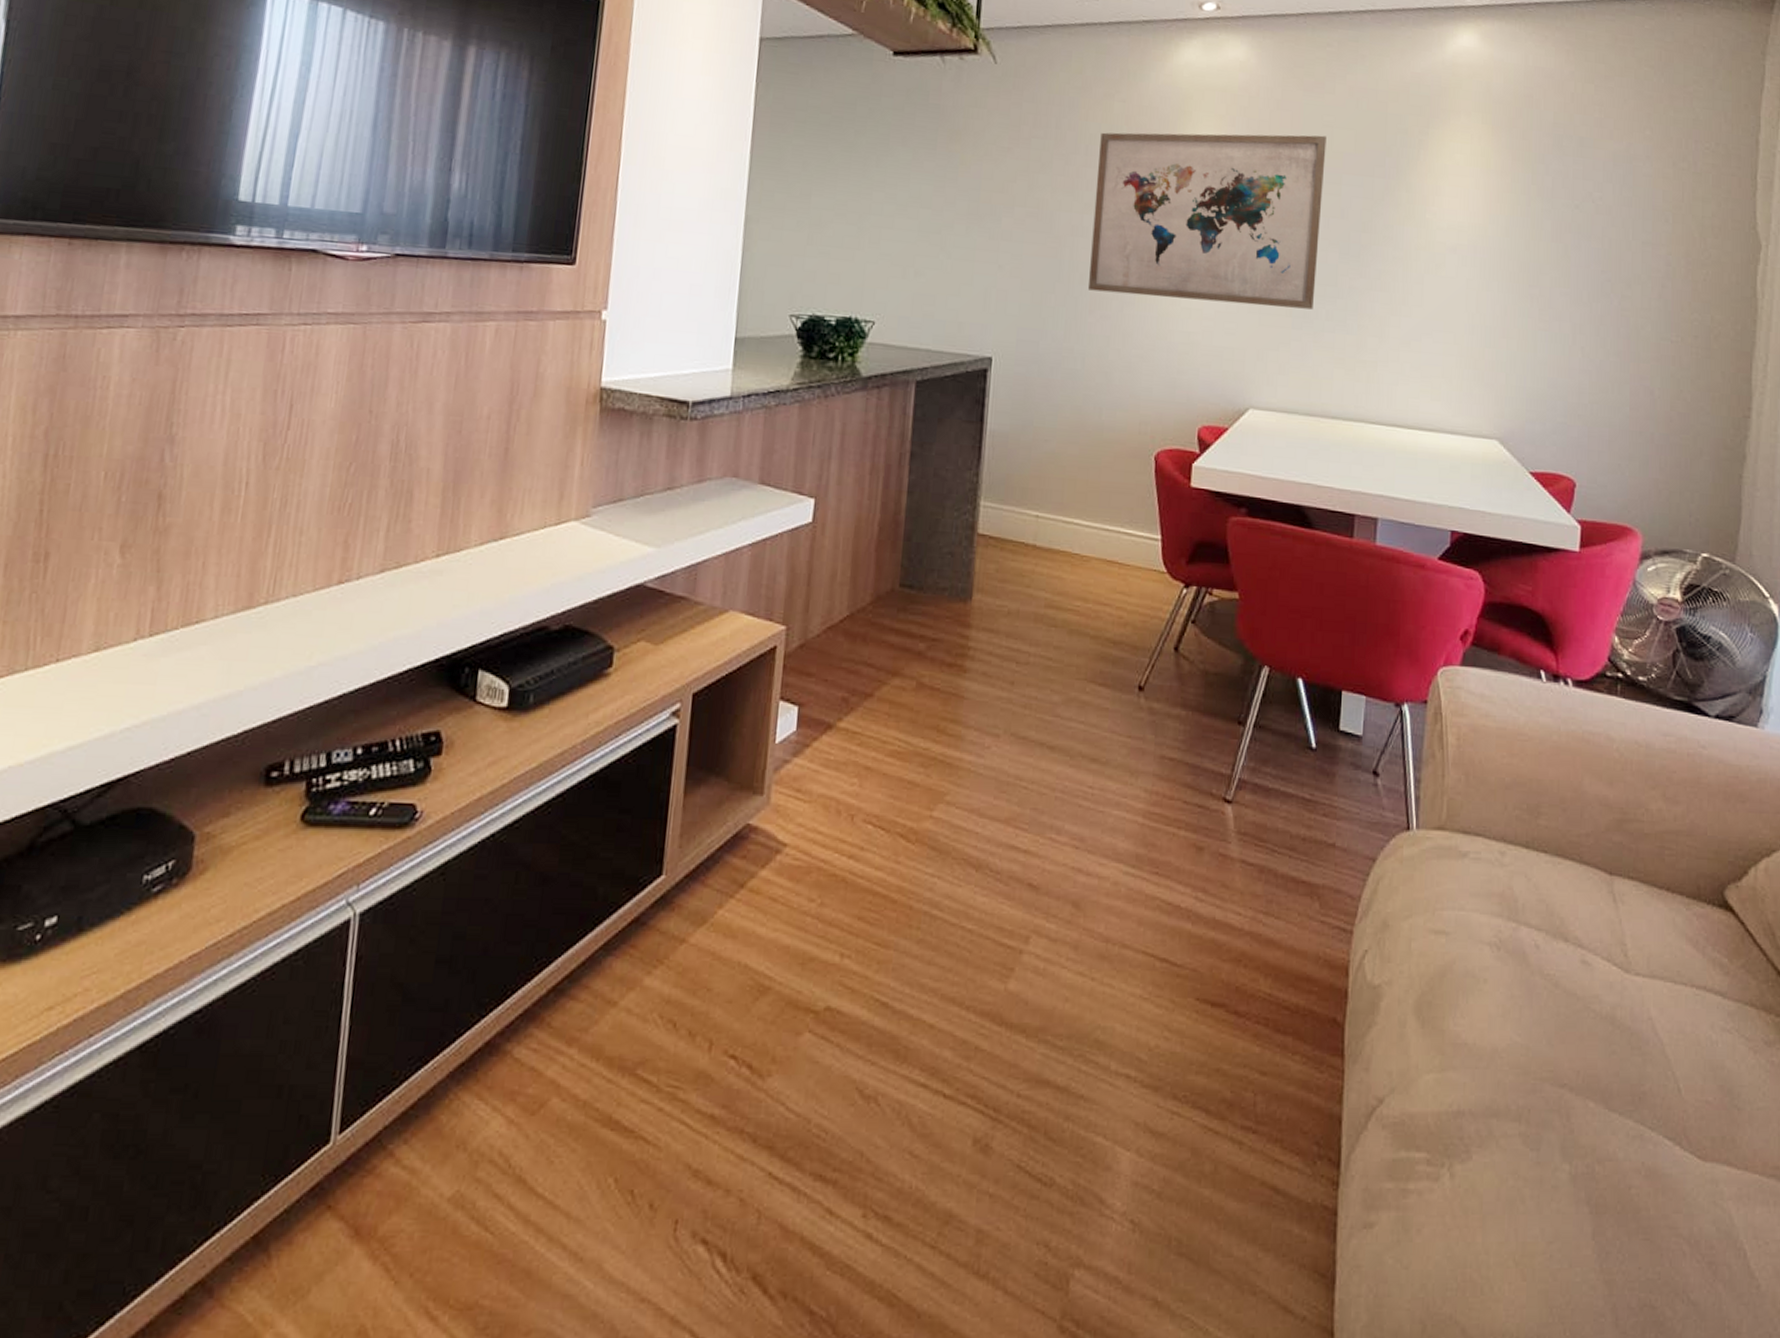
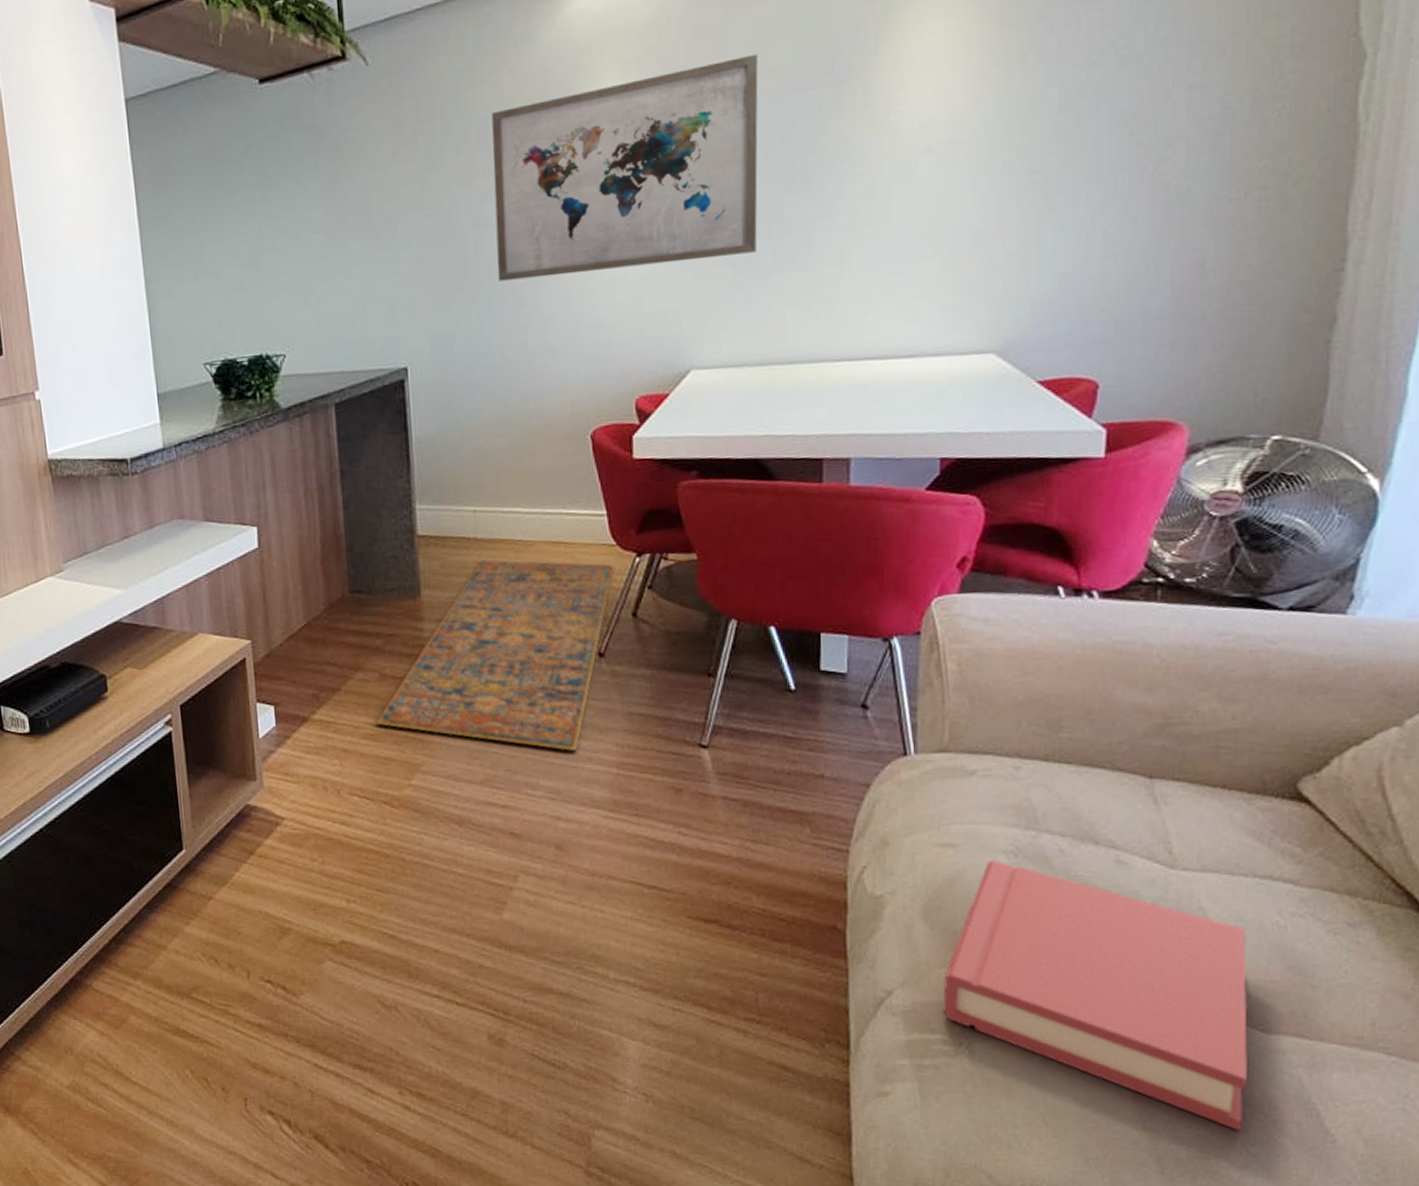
rug: none [906,569,1162,793] -> present [377,559,614,751]
hardback book: none [1428,953,1688,1275] -> present [942,860,1248,1132]

